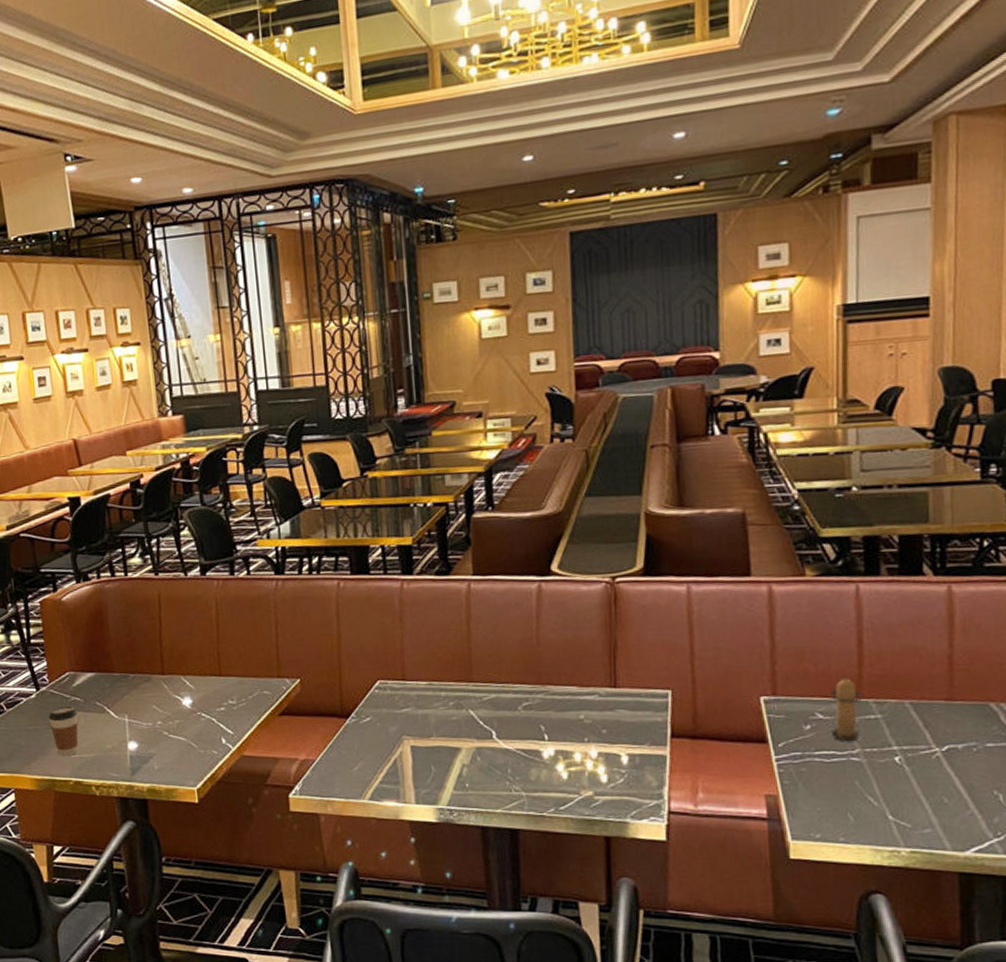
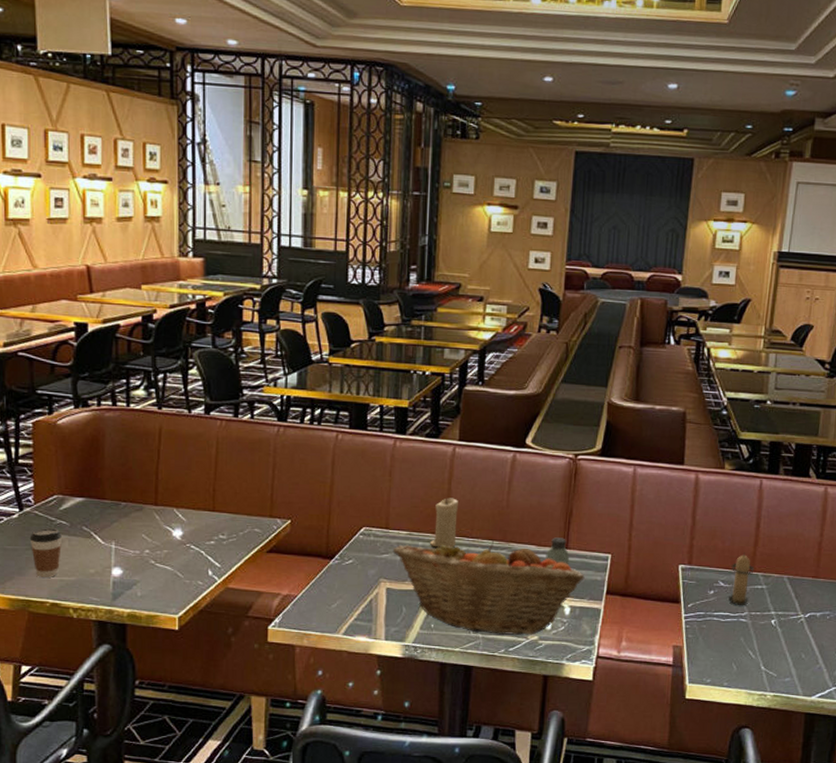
fruit basket: none [412,683,642,792] -> present [392,539,585,635]
candle: none [453,640,484,697] -> present [429,498,458,548]
saltshaker: none [590,675,621,707] -> present [545,537,570,565]

